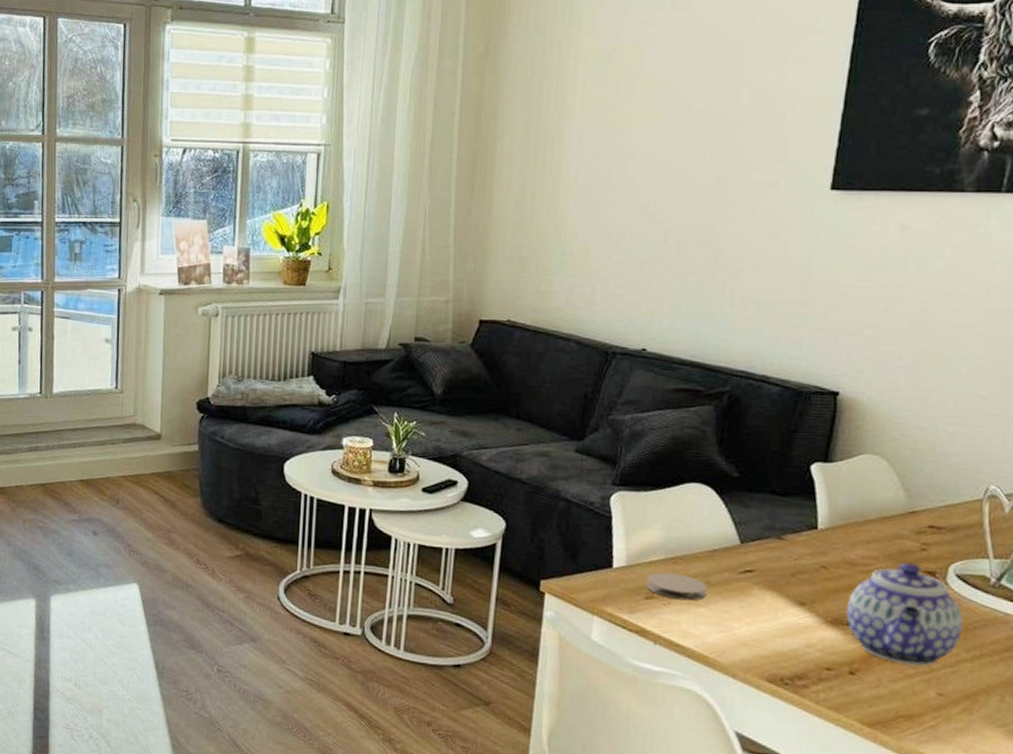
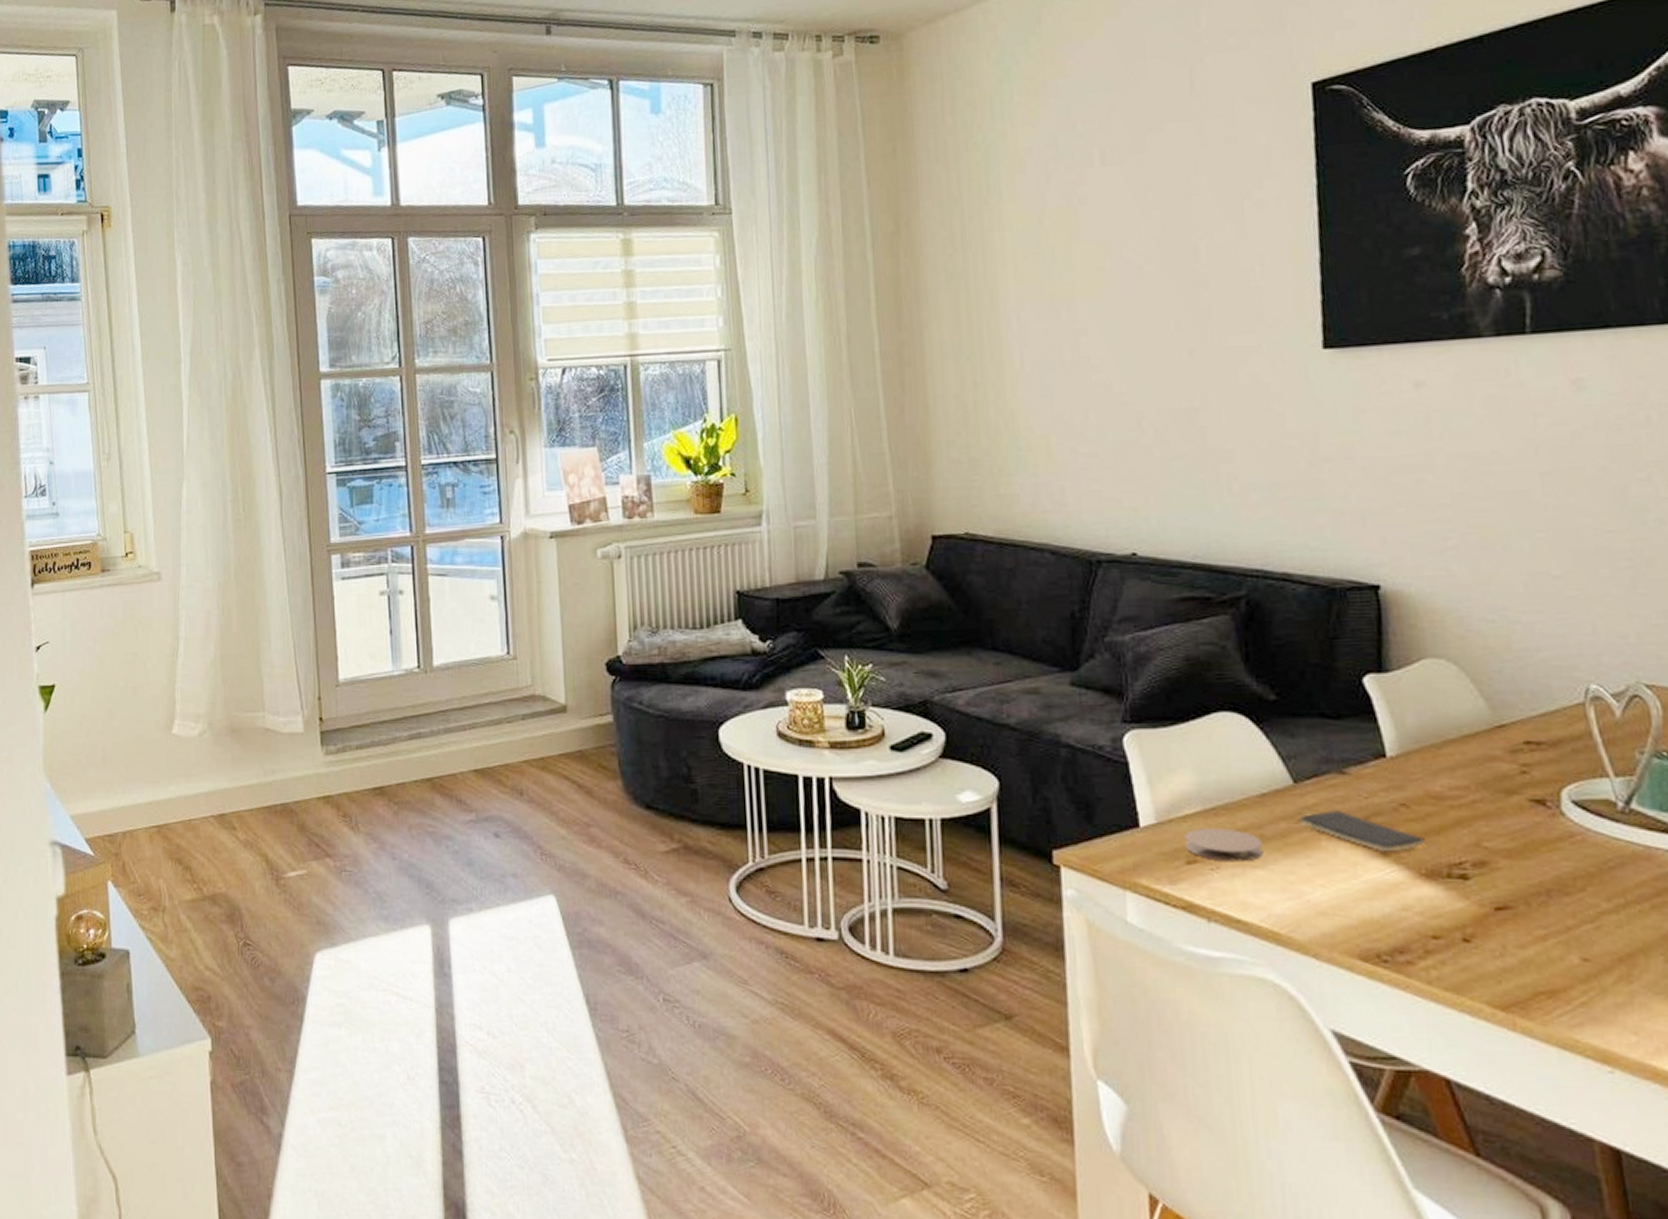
smartphone: none [740,567,835,602] -> present [1300,811,1425,852]
teapot: present [846,563,964,666] -> none [1442,791,1597,925]

